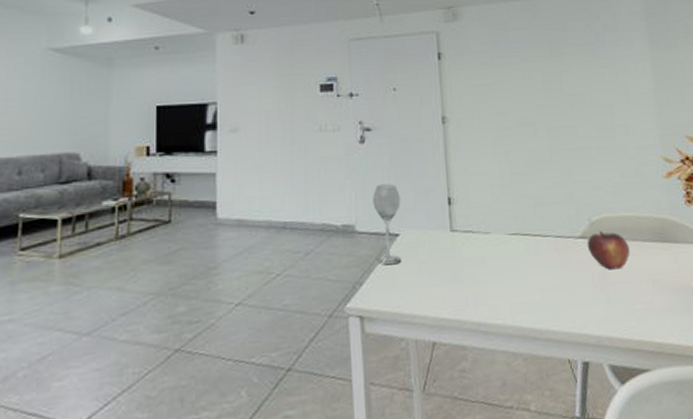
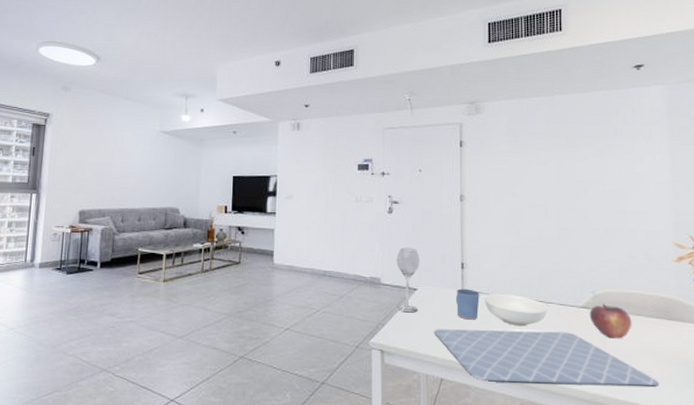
placemat: none [422,268,661,339] -> present [434,329,659,387]
mug: none [443,228,471,266] -> present [455,288,480,320]
bowl: none [475,230,546,267] -> present [483,293,549,326]

